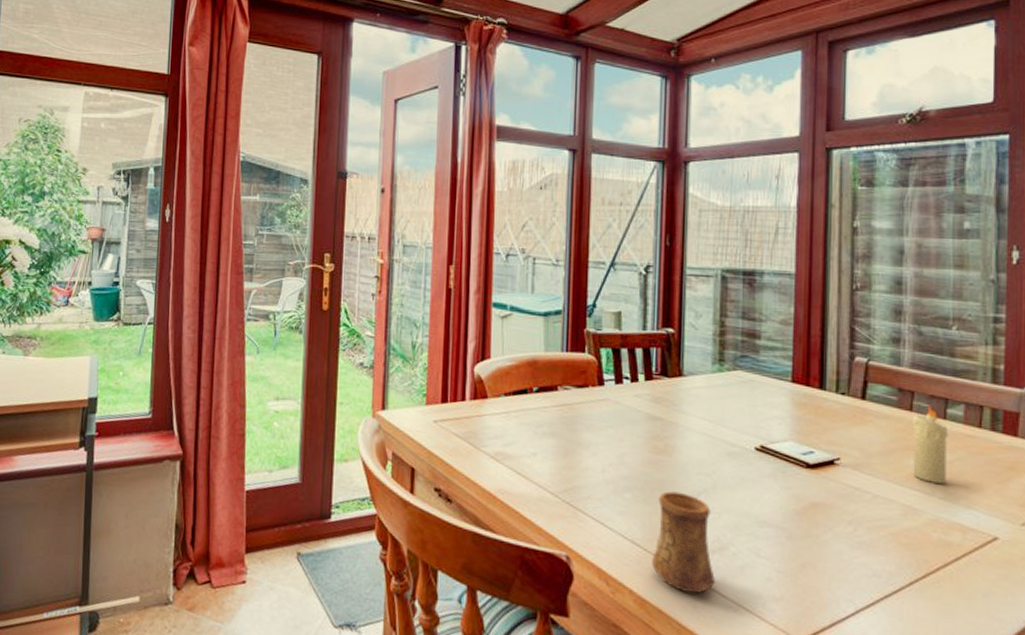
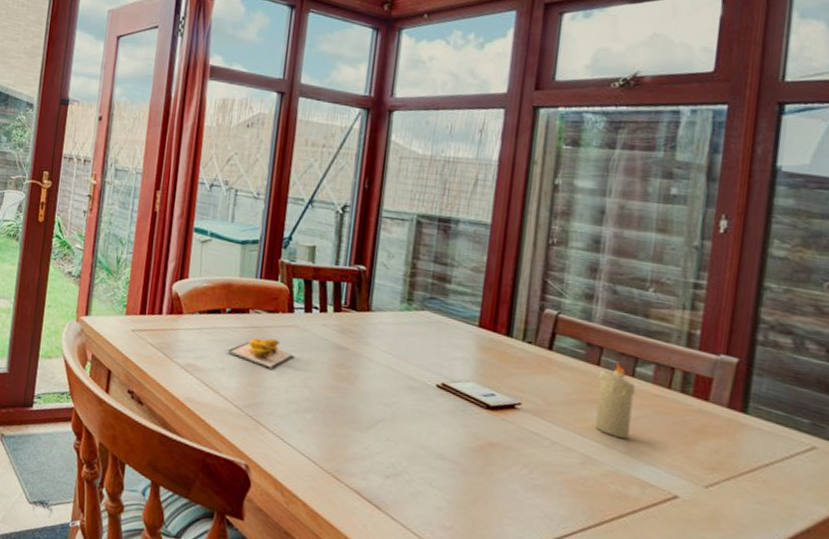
banana: none [537,416,609,449] -> present [227,338,295,369]
cup: present [652,491,715,594] -> none [326,416,388,514]

